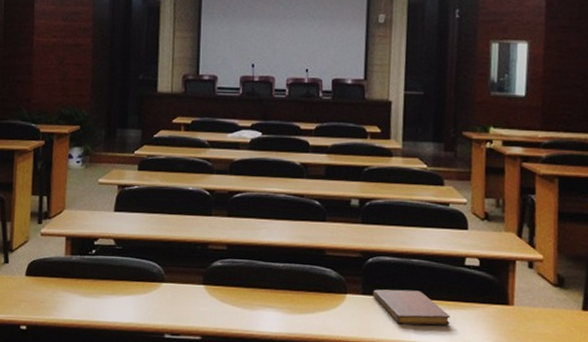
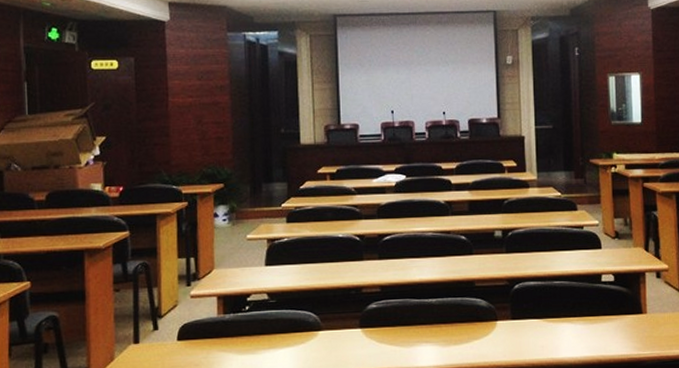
notebook: present [373,289,450,325] -> none [521,310,592,344]

